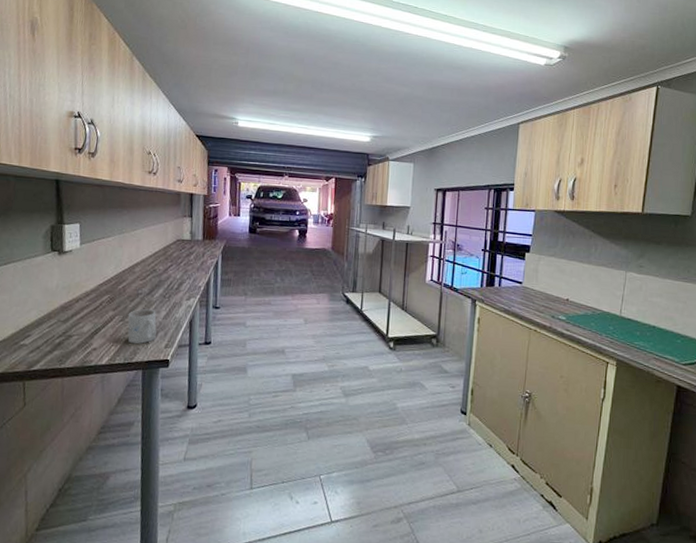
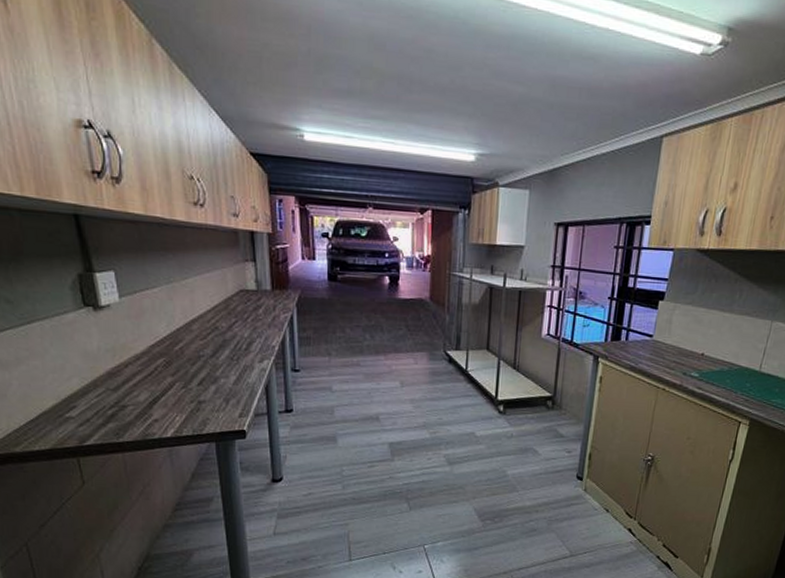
mug: present [127,309,157,344] -> none [190,374,227,414]

